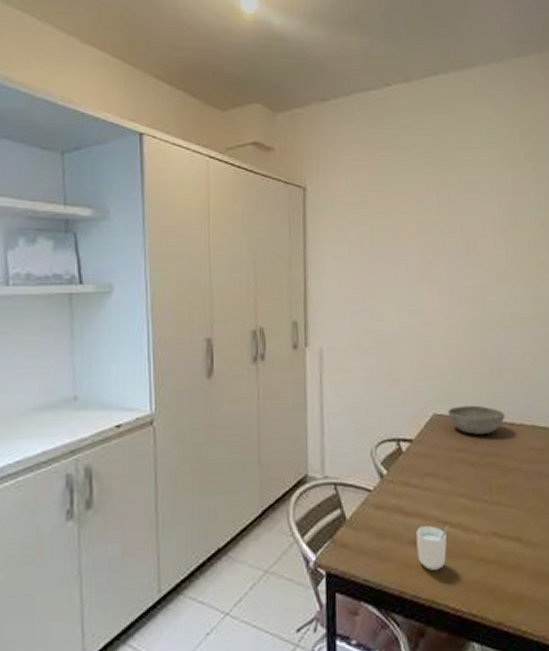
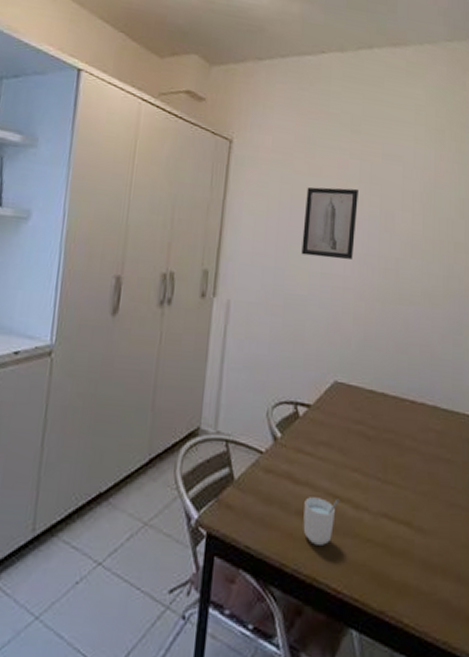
wall art: none [386,221,440,294] -> present [301,187,359,260]
bowl: present [448,405,505,434] -> none [349,376,407,409]

